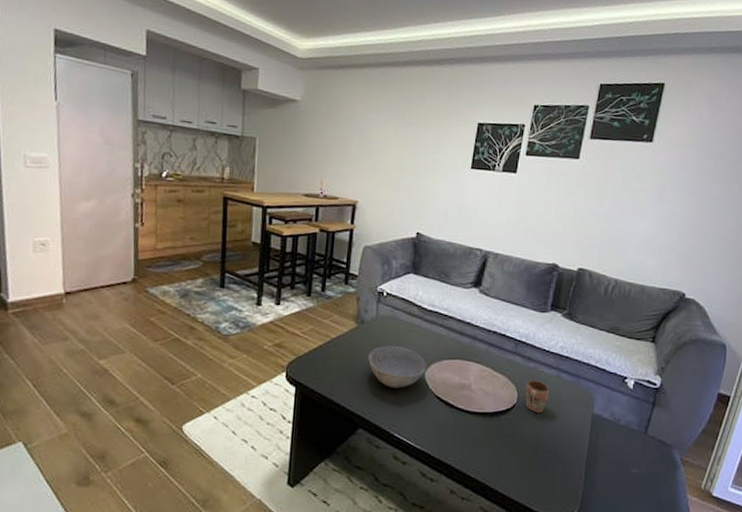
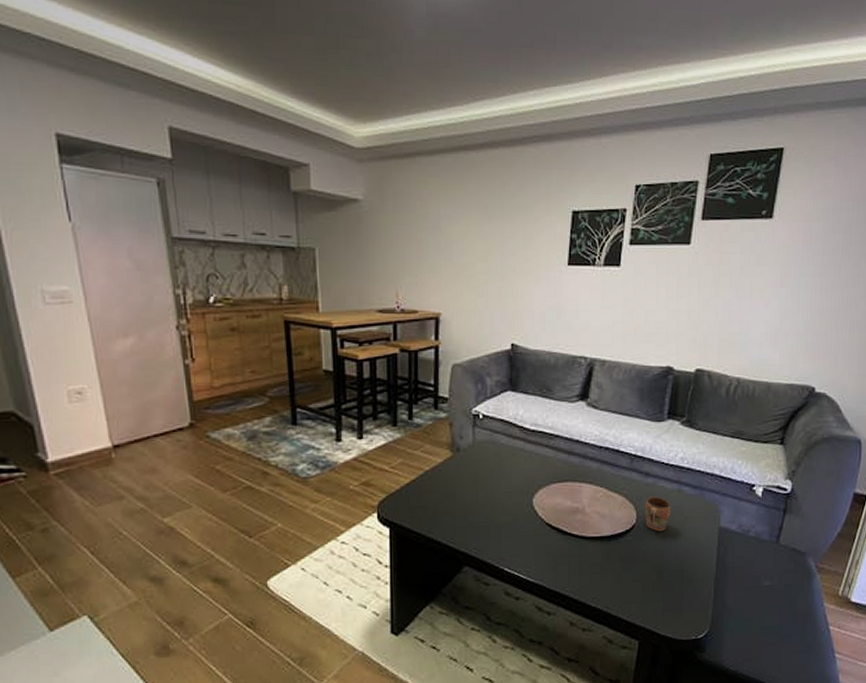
bowl: present [367,346,427,388] -> none [467,473,535,519]

